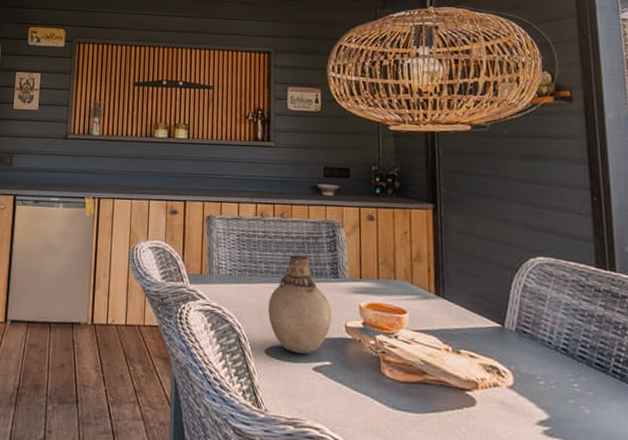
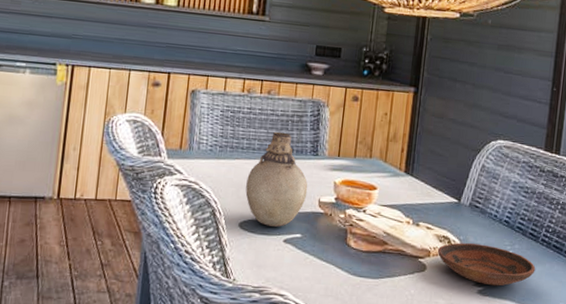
bowl: none [486,373,612,427] -> present [437,242,536,286]

